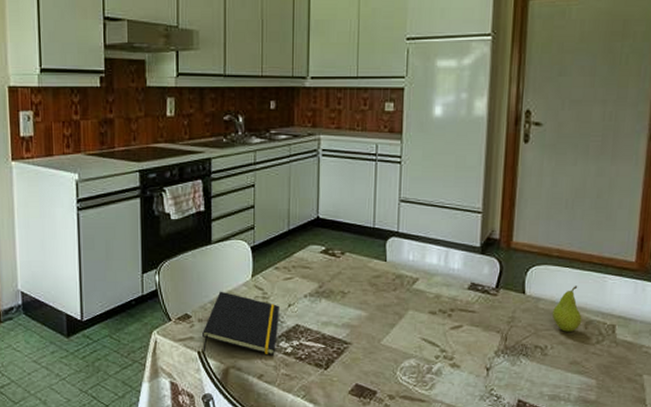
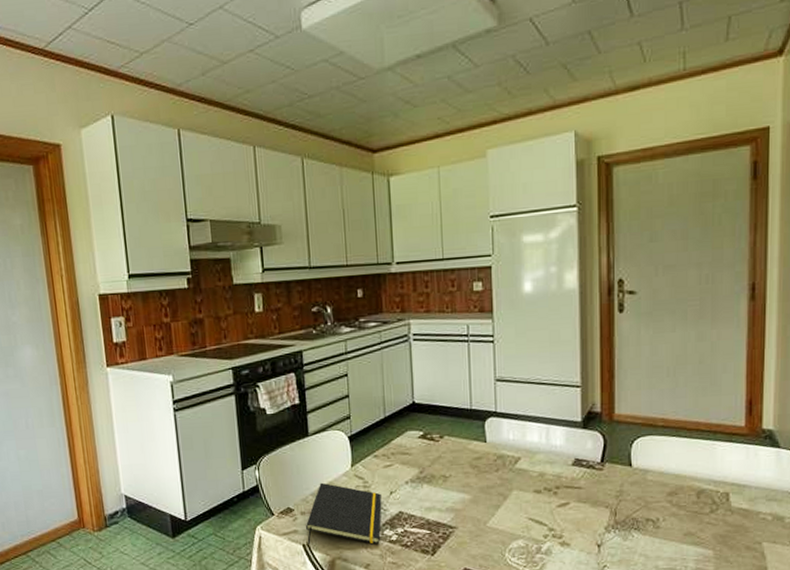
fruit: present [552,286,582,332] -> none [661,455,693,503]

